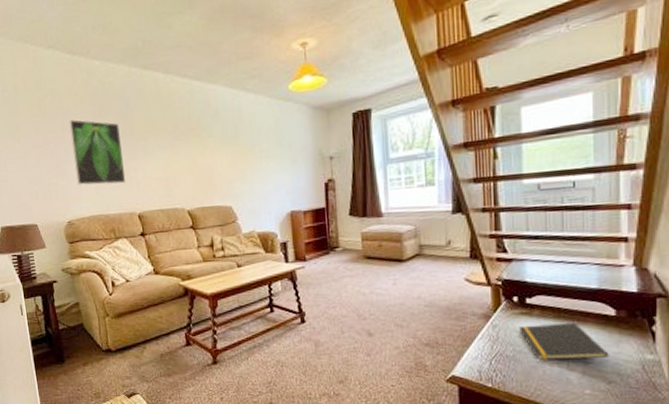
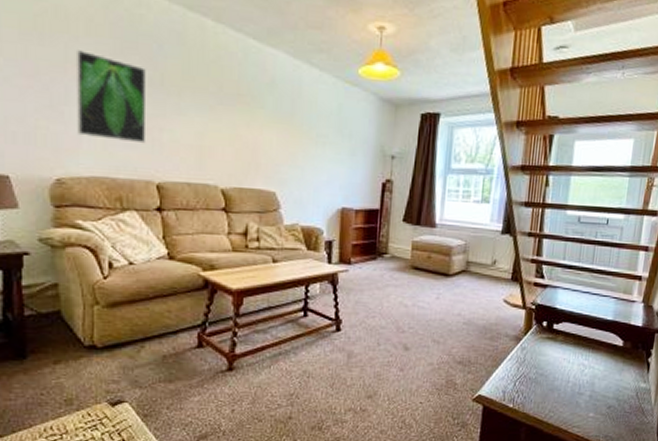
notepad: present [518,323,609,361] -> none [543,350,613,384]

